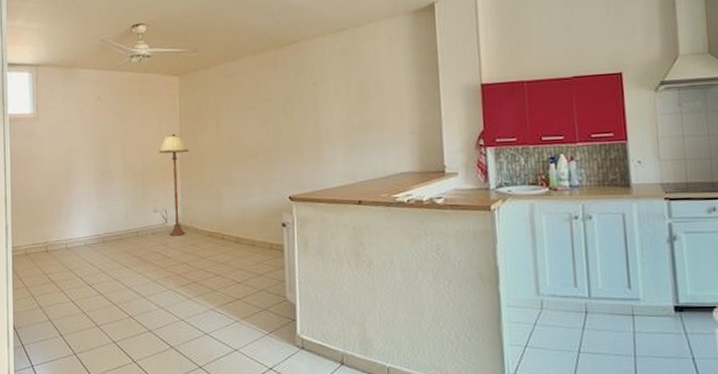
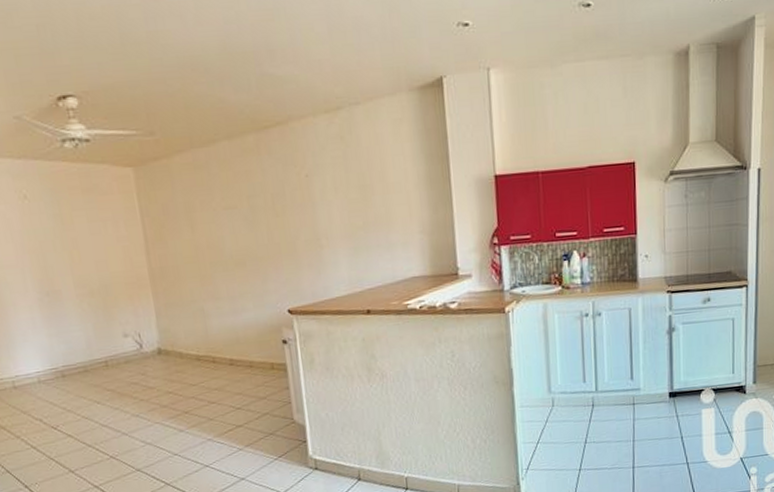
floor lamp: present [158,134,190,236] -> none [119,241,168,363]

